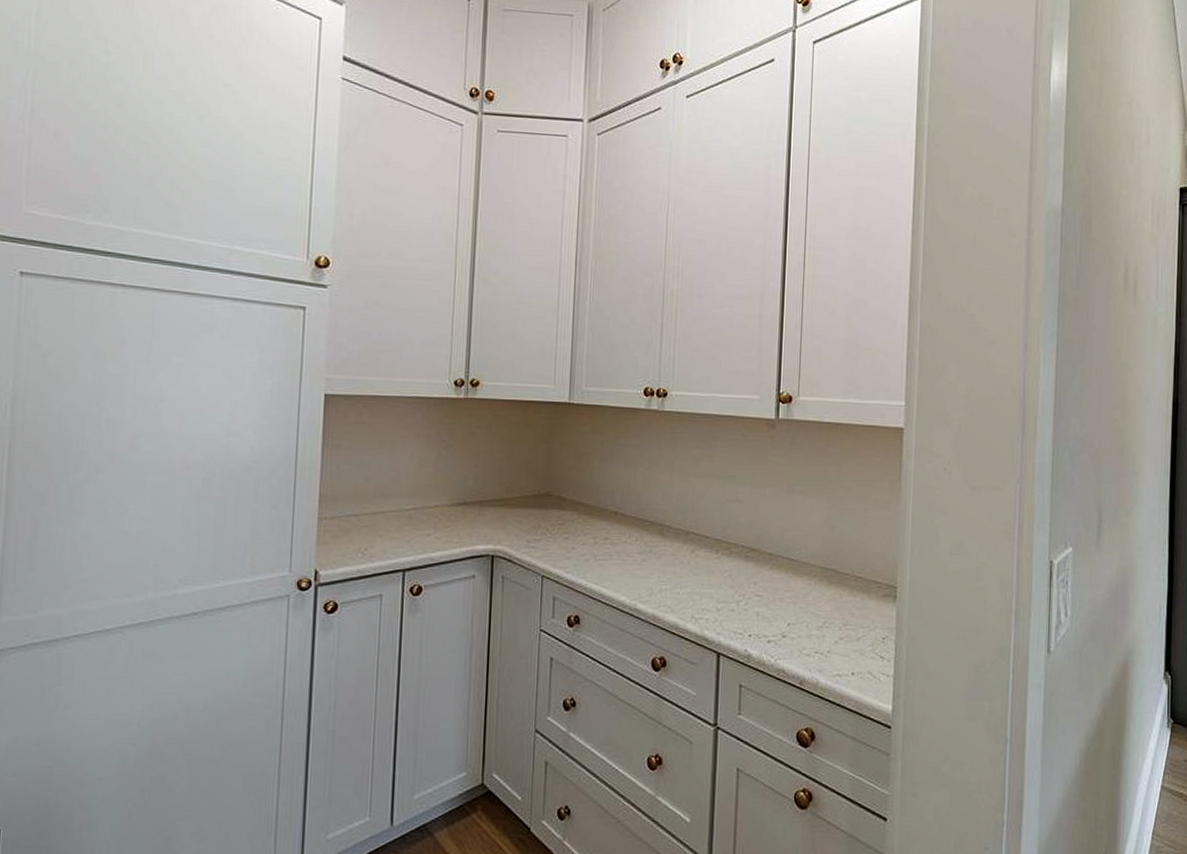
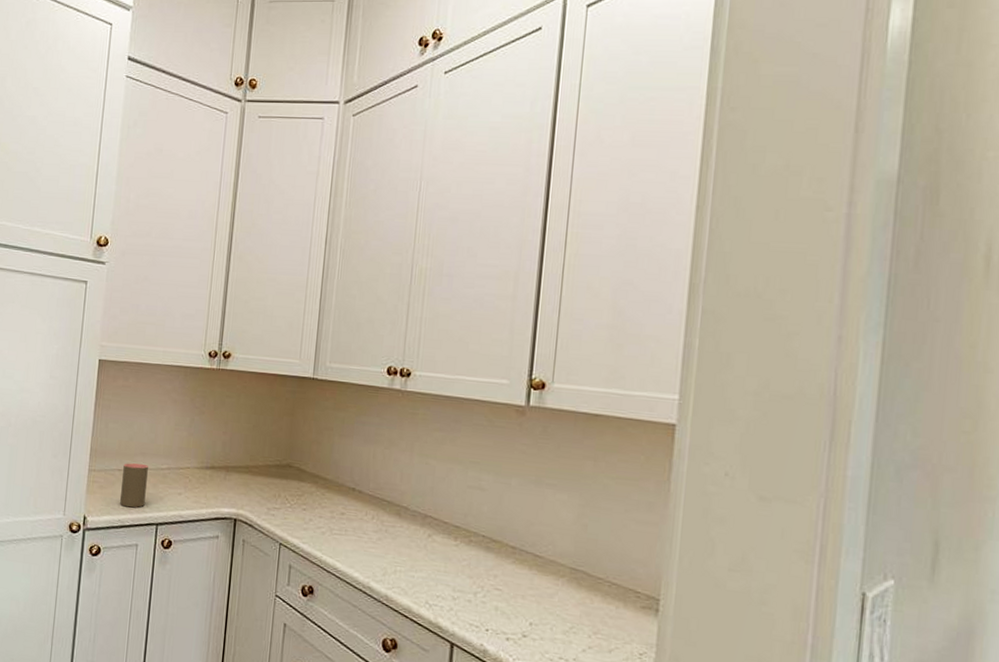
cup: none [359,505,390,555] -> present [120,463,148,508]

